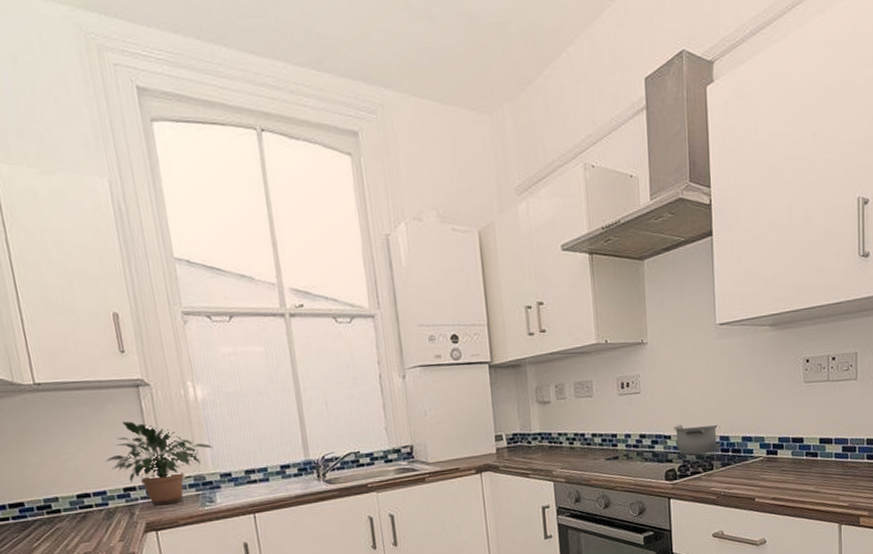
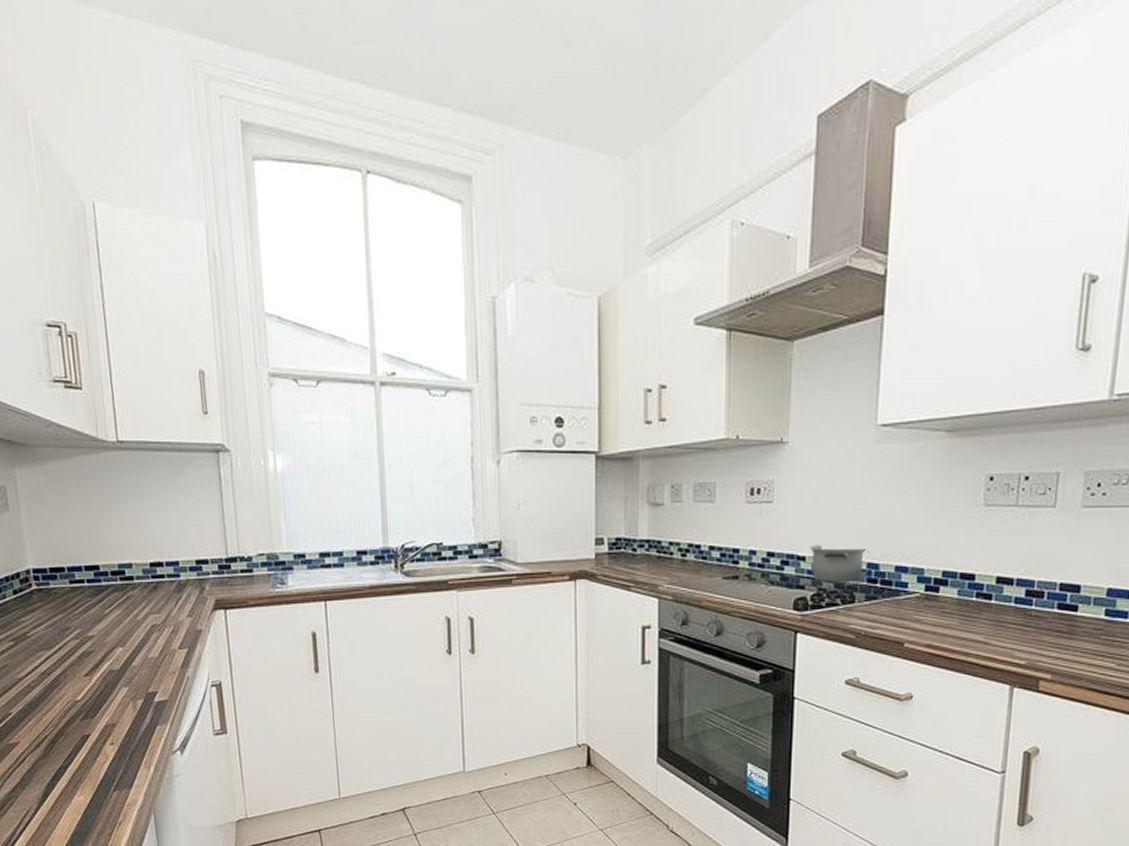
potted plant: present [106,421,213,506] -> none [181,489,288,583]

